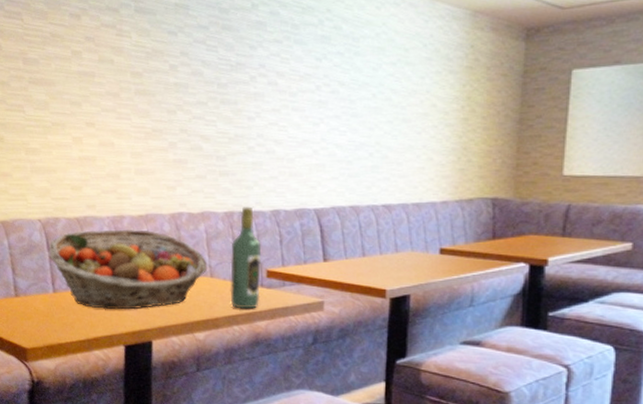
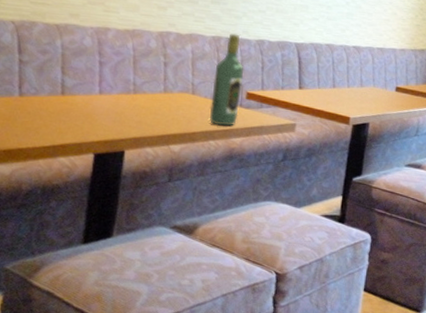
fruit basket: present [49,229,208,310] -> none [20,37,190,119]

